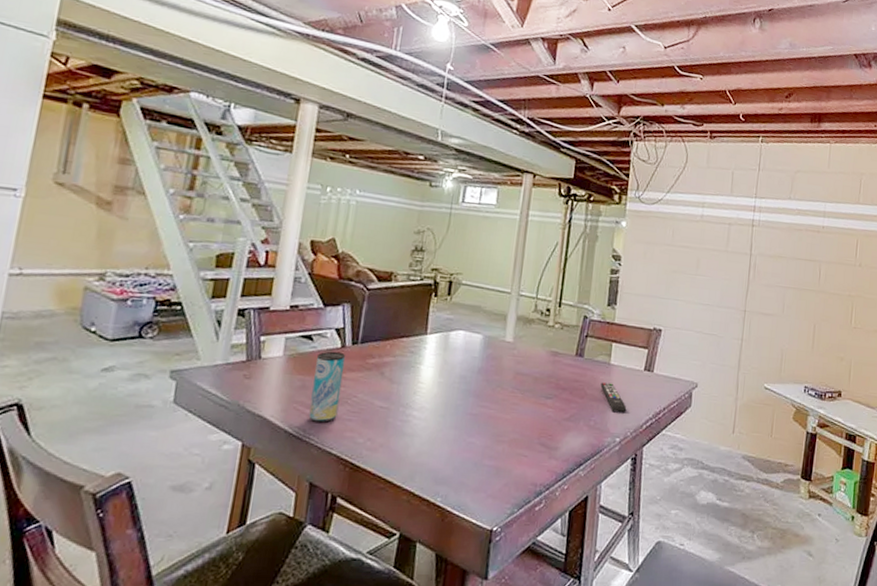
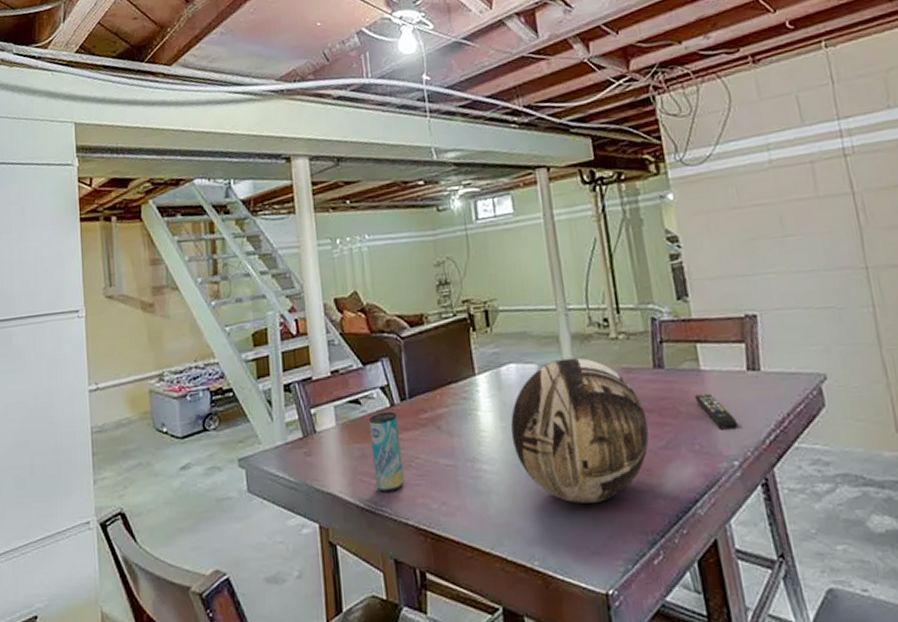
decorative bowl: none [445,334,560,456] -> present [510,357,649,504]

